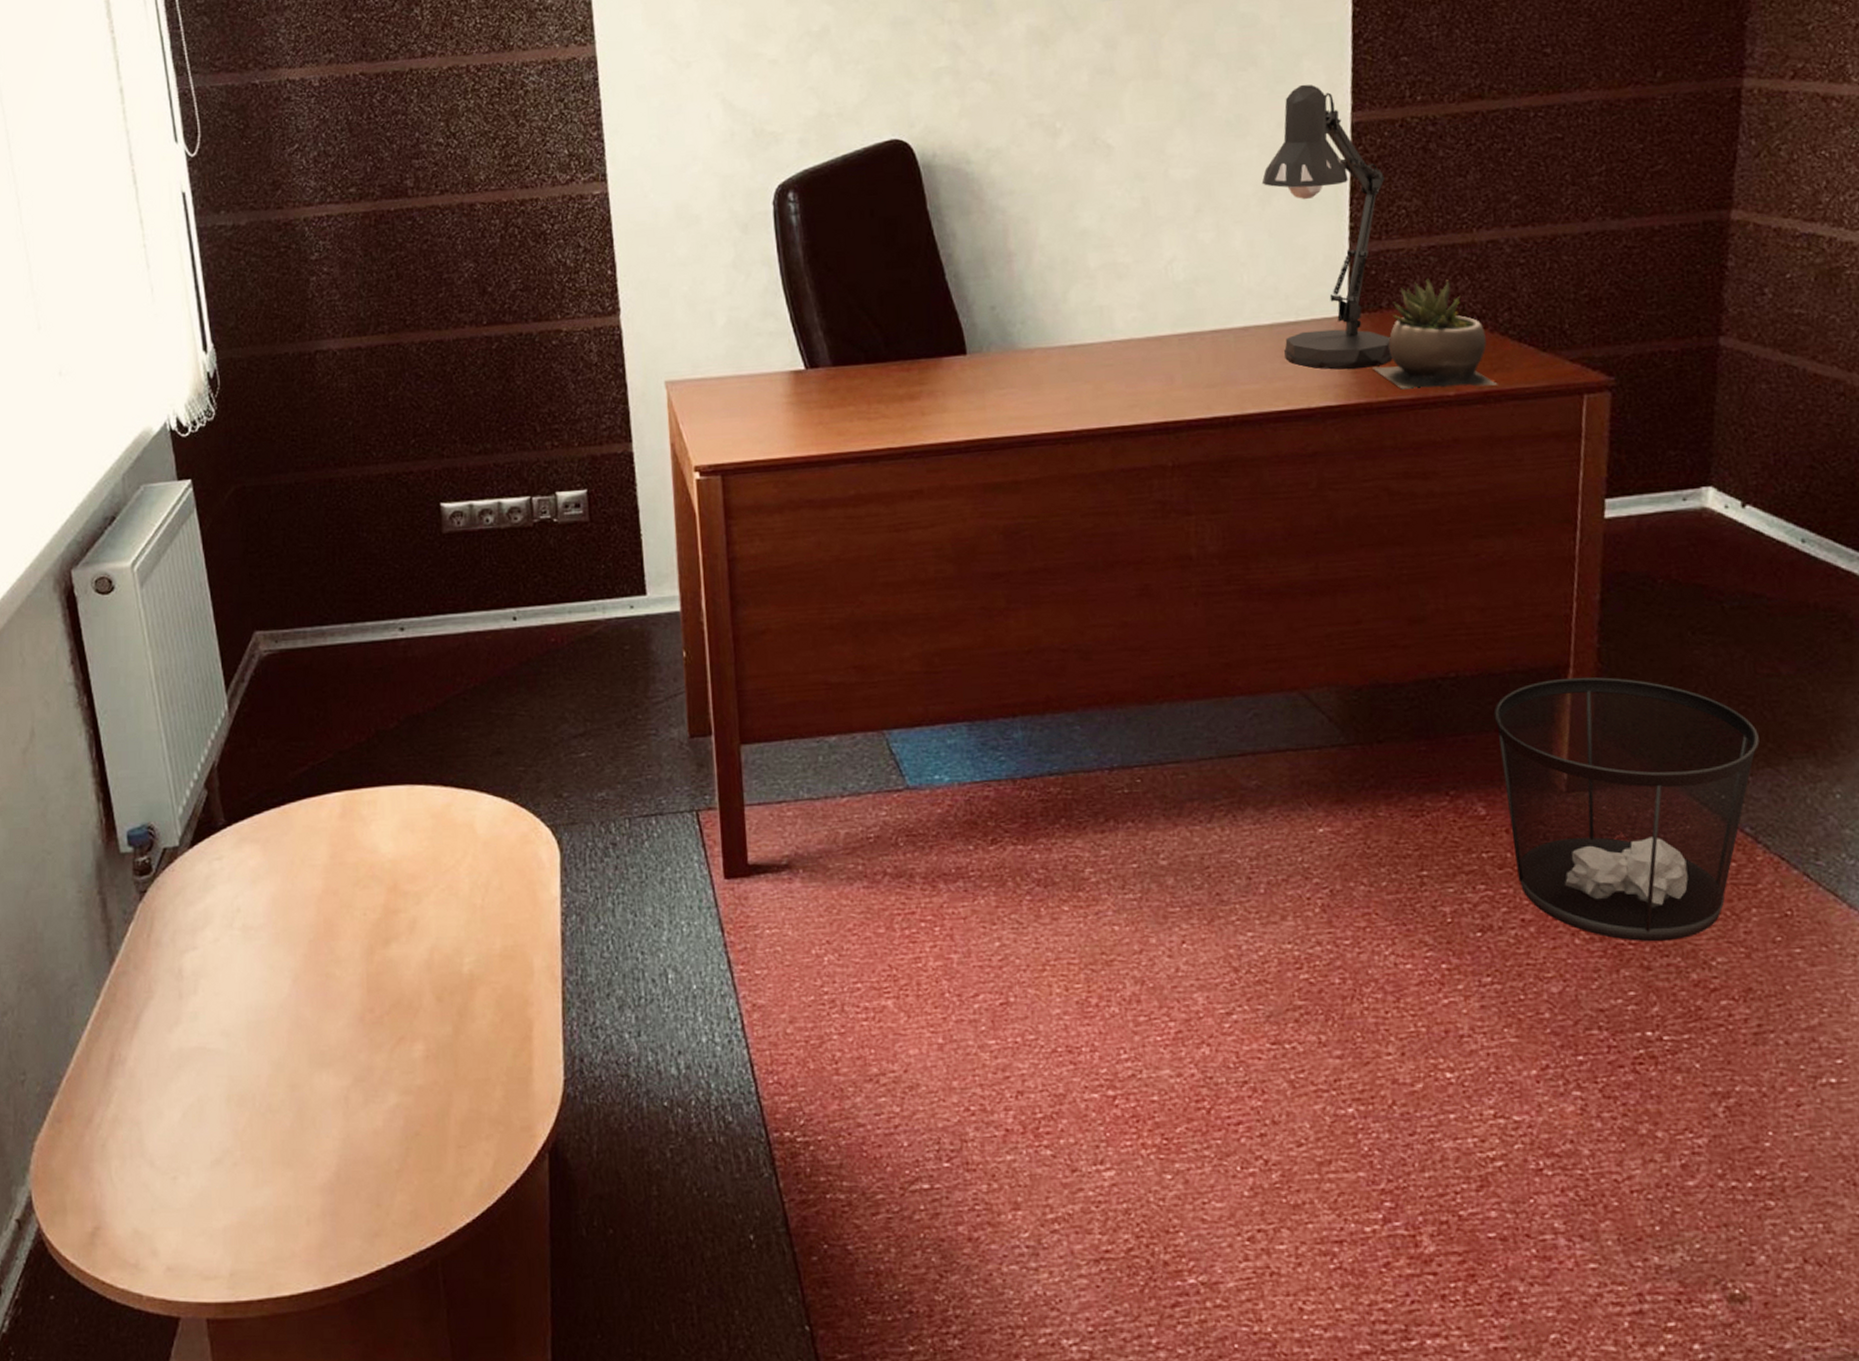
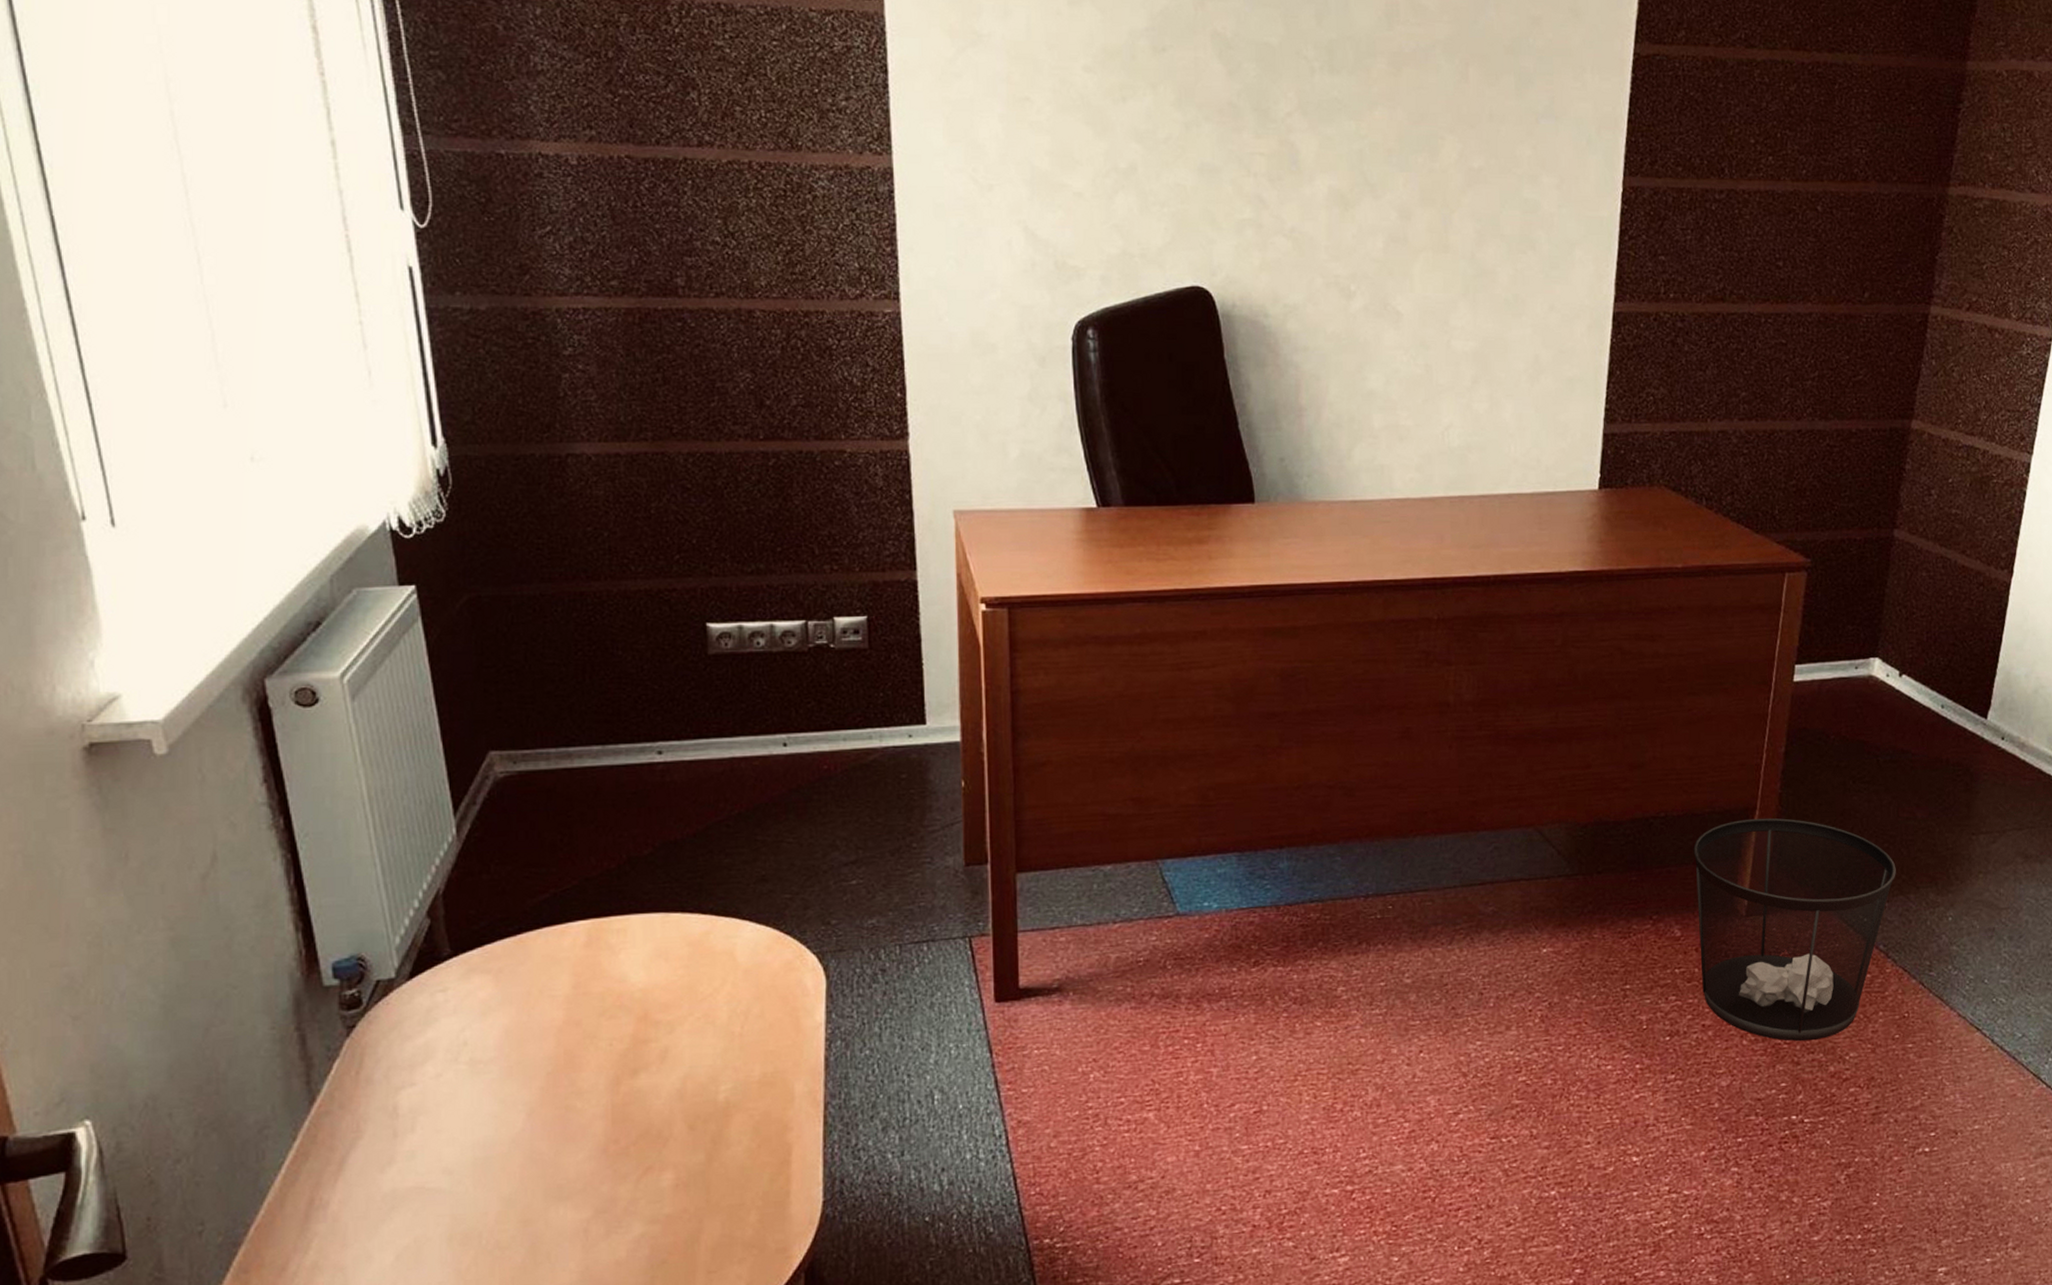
desk lamp: present [1261,84,1393,370] -> none [1532,272,1638,538]
succulent plant: present [1373,279,1498,389] -> none [1616,461,1718,561]

